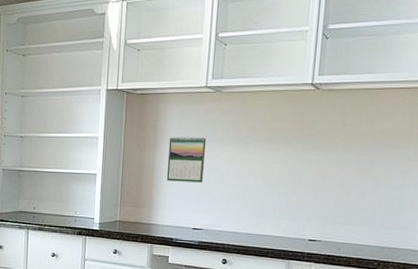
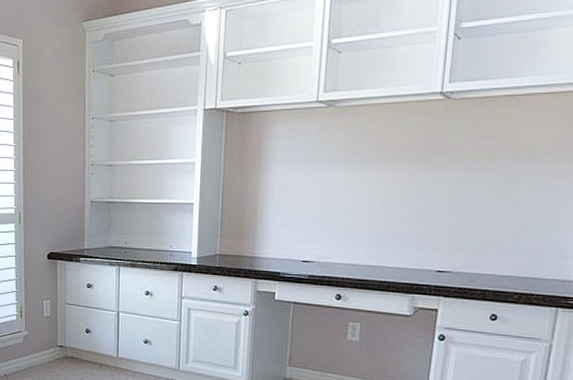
calendar: present [166,136,207,183] -> none [272,157,318,210]

